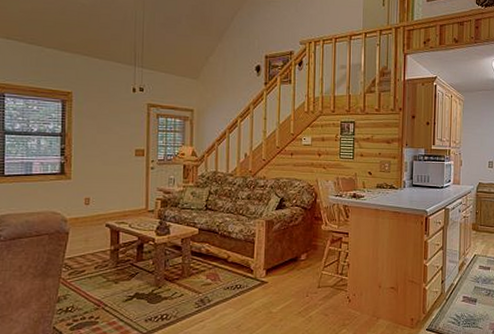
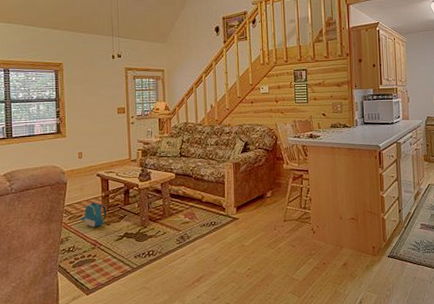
backpack: none [83,257,115,286] -> present [80,203,107,228]

